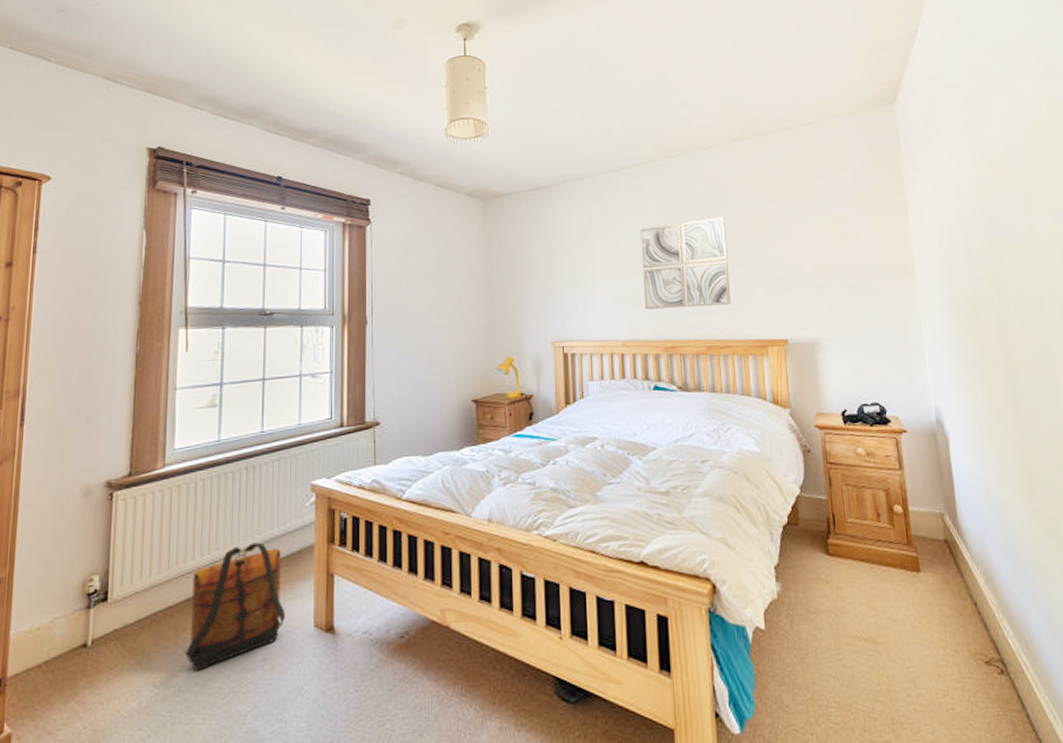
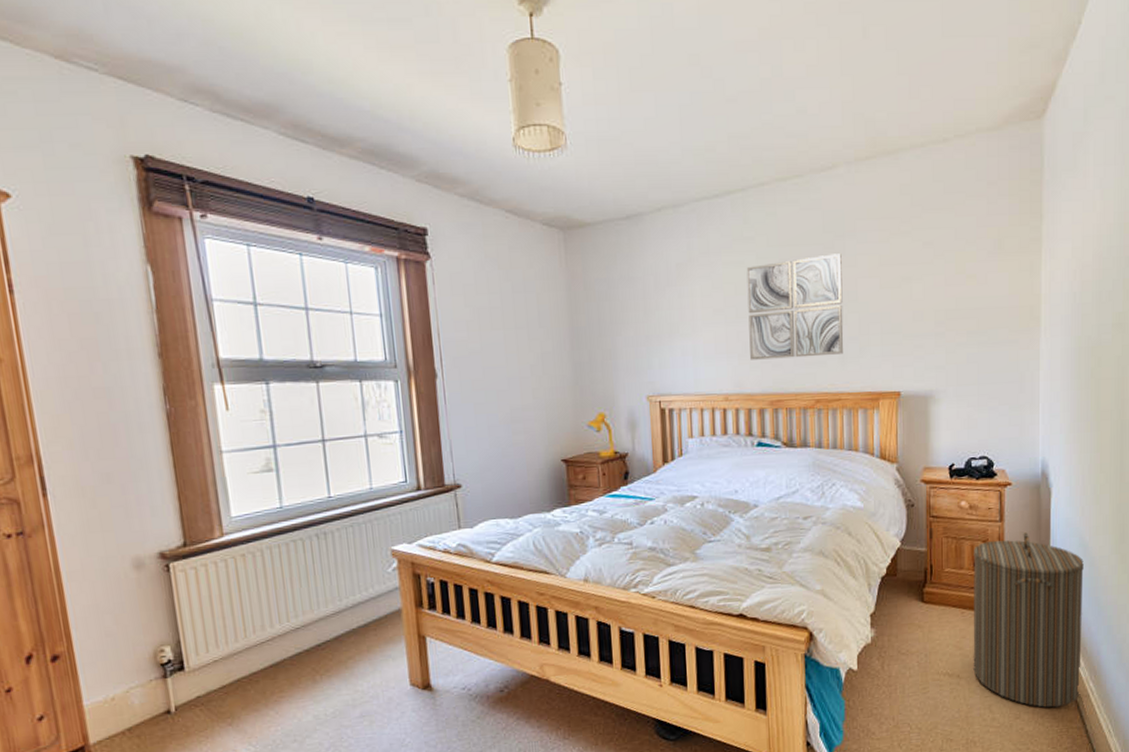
backpack: present [185,542,286,672] -> none [274,609,379,730]
laundry hamper: none [875,482,1013,684] -> present [973,532,1084,708]

